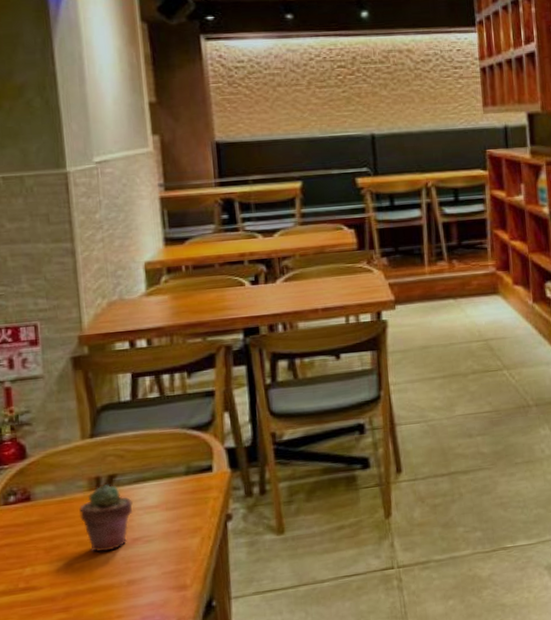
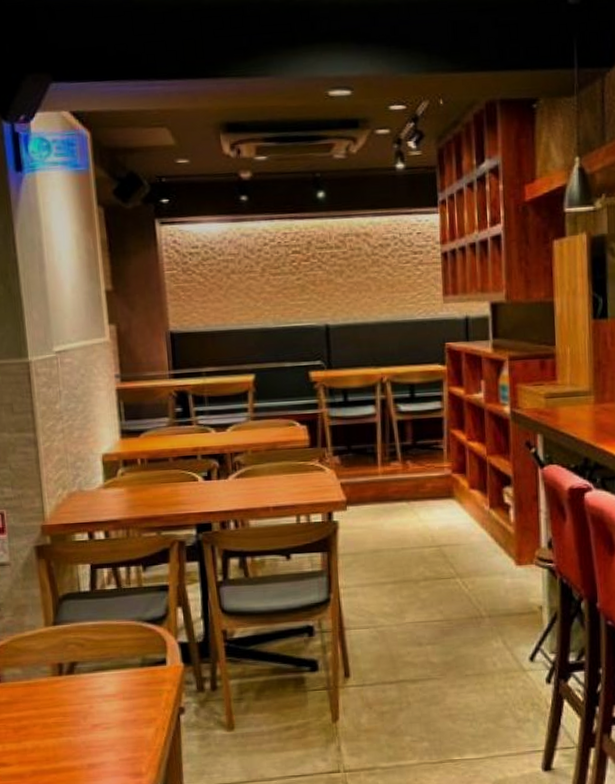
potted succulent: present [79,484,133,552] -> none [44,671,92,735]

